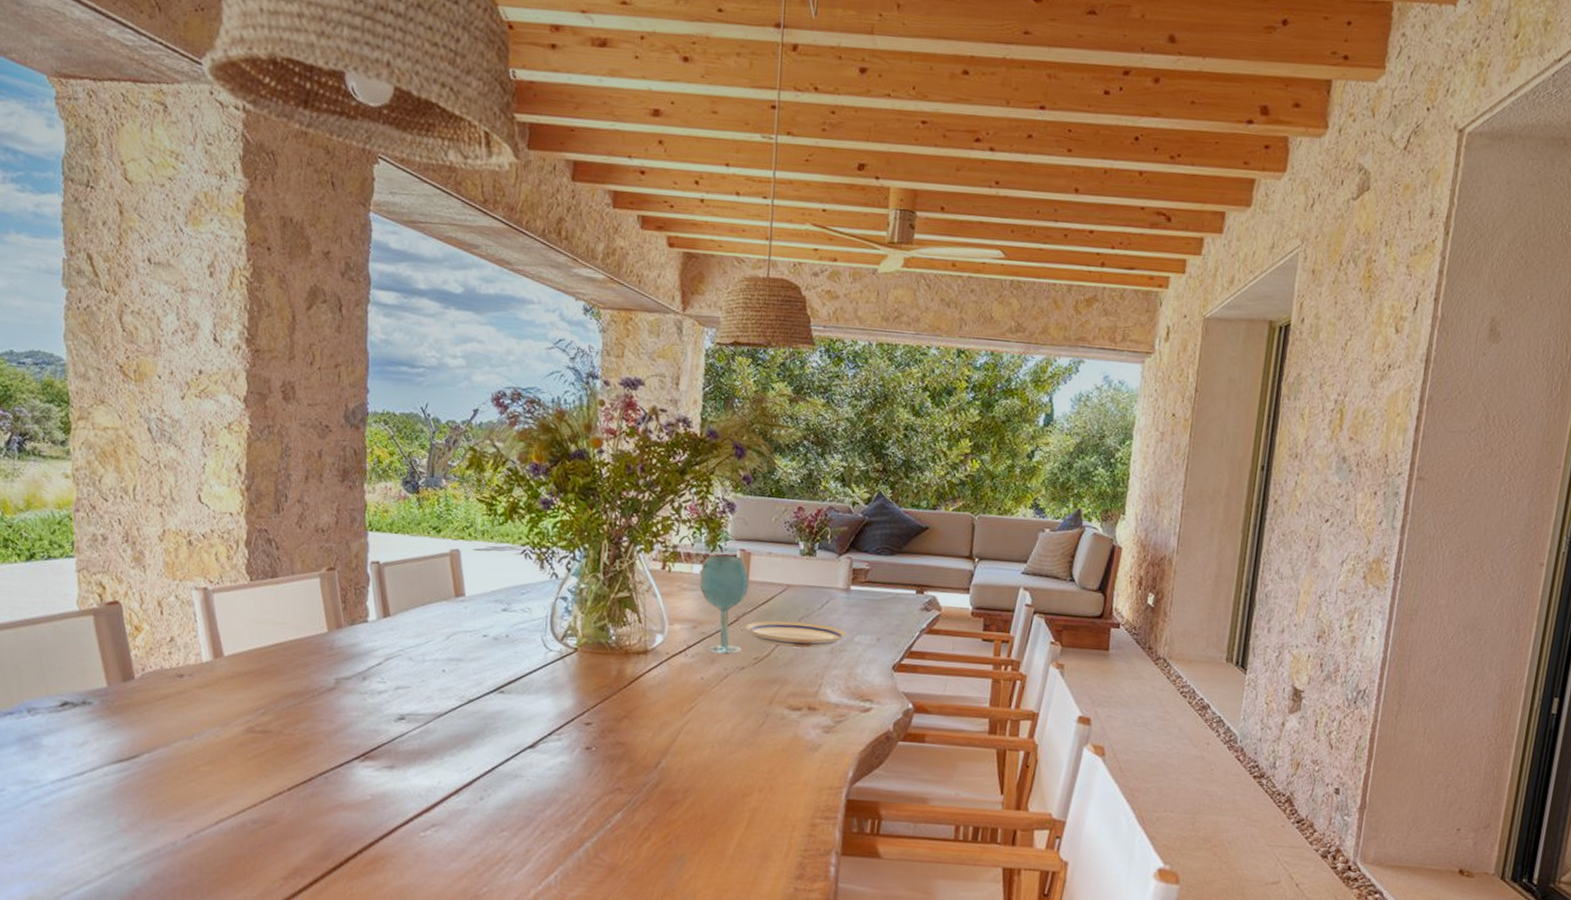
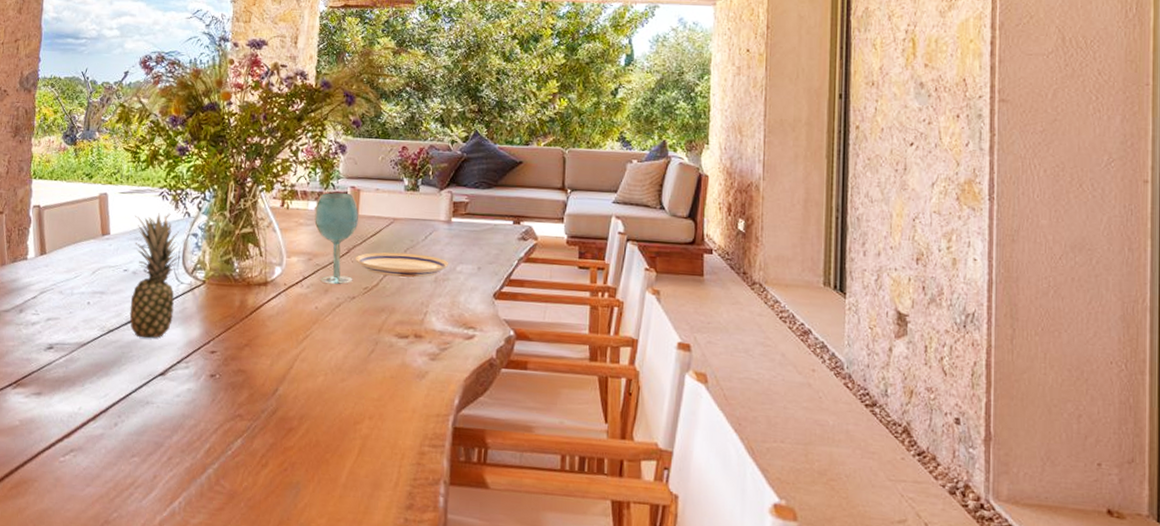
fruit: none [492,573,549,709] -> present [129,213,182,338]

